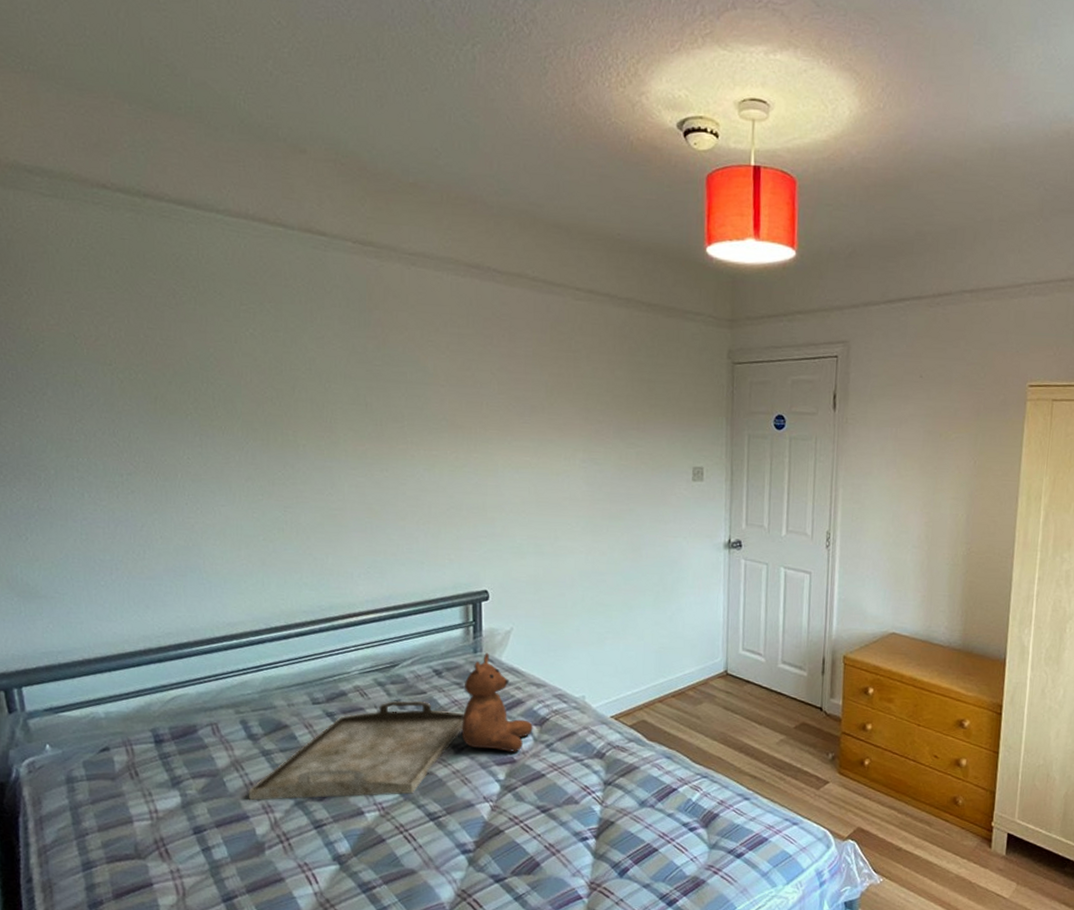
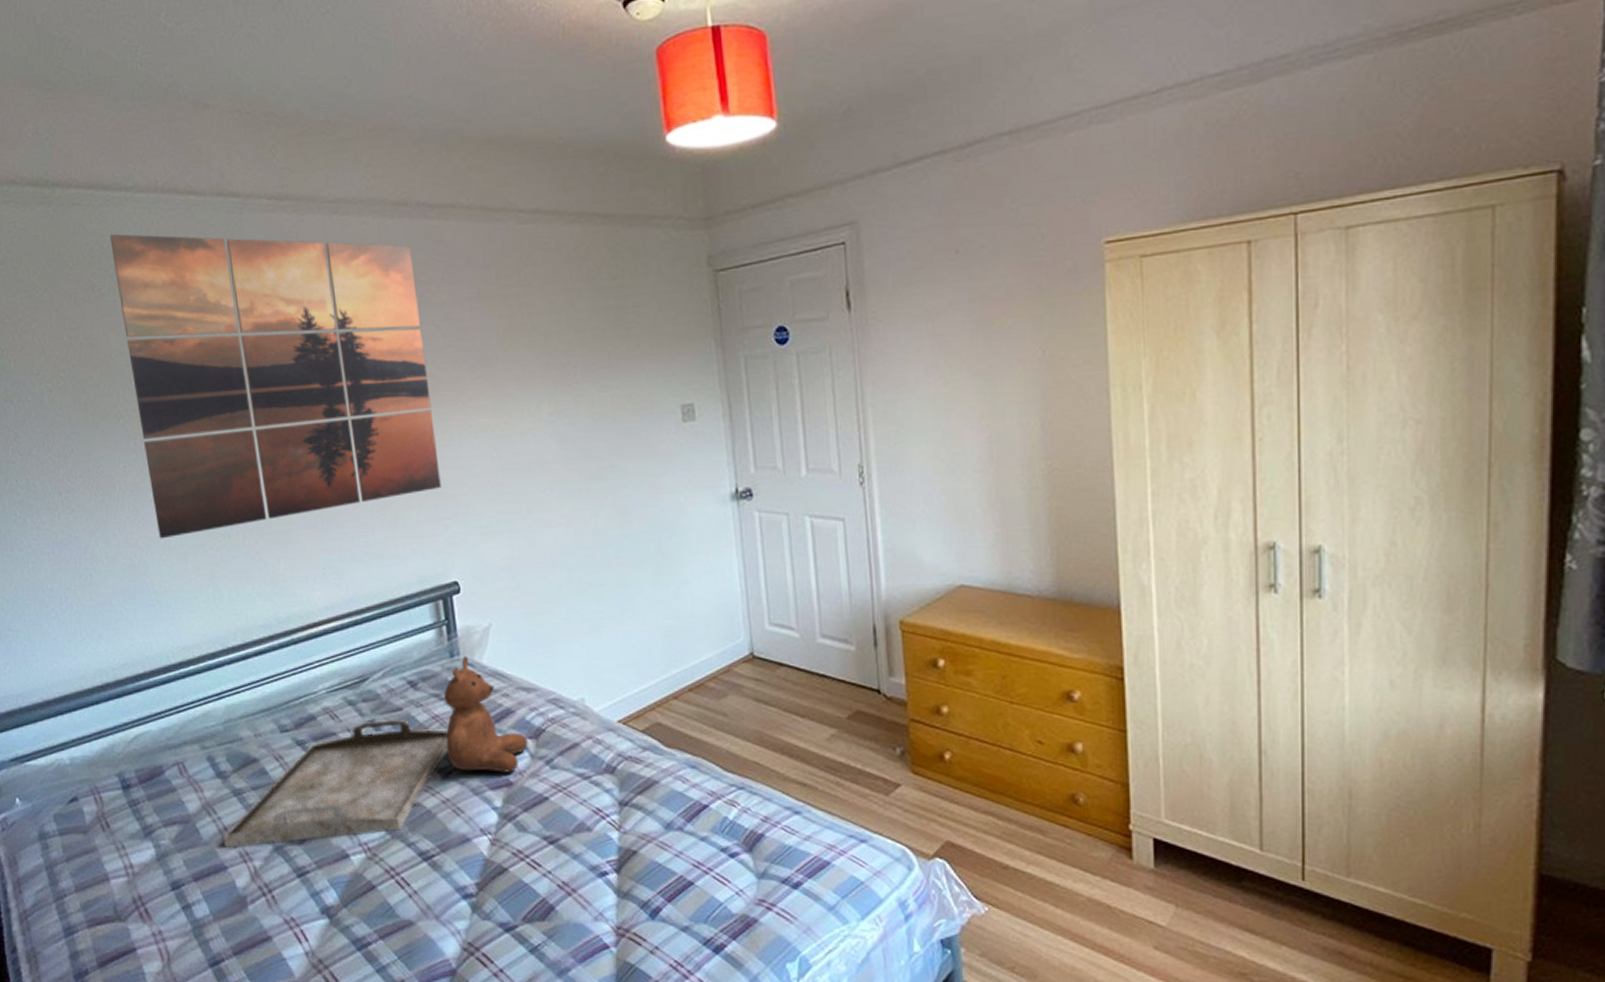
wall art: none [196,249,483,527] -> present [109,233,441,539]

